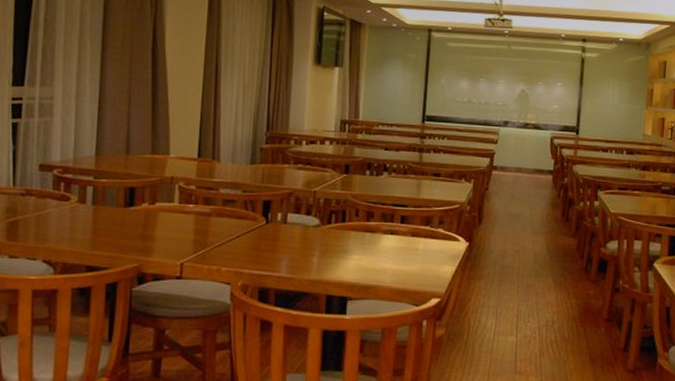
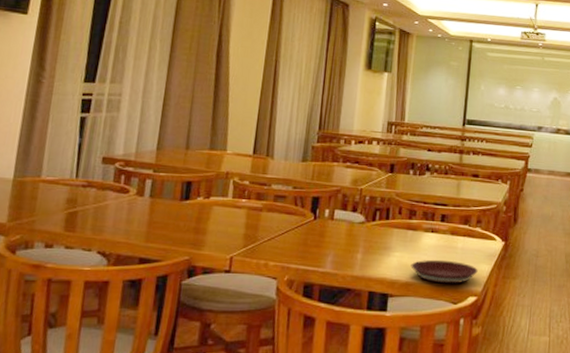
plate: none [370,261,441,286] -> present [410,259,478,284]

